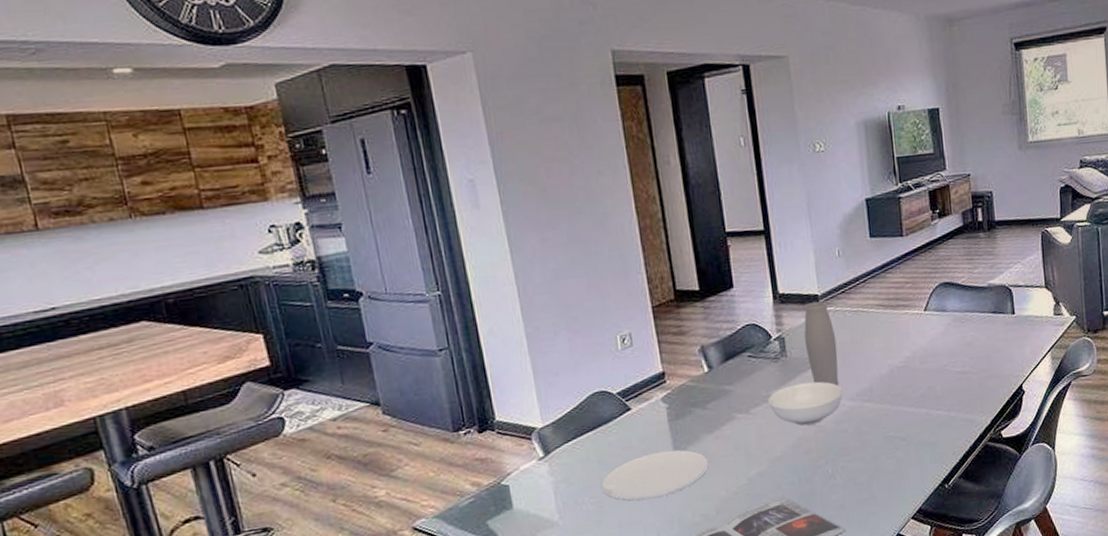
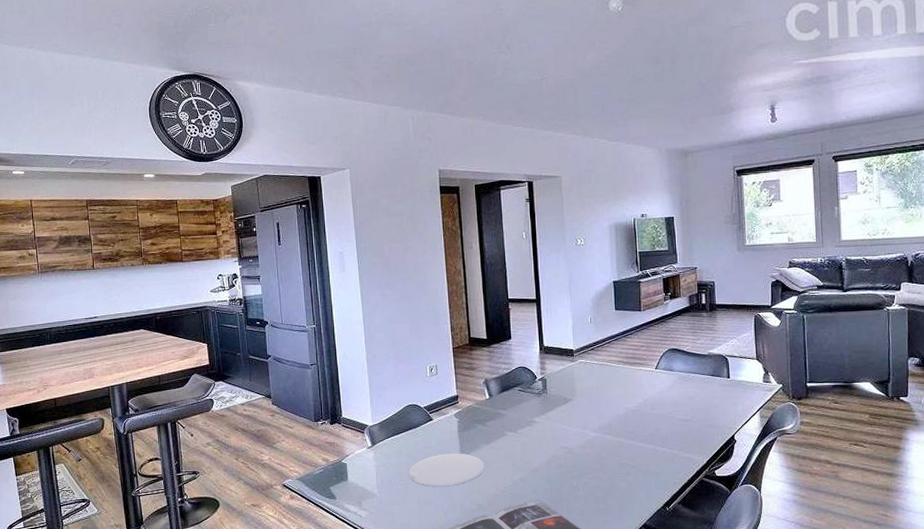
bowl: present [767,381,843,426] -> none [531,414,588,447]
vase: present [804,301,839,386] -> none [561,355,586,419]

